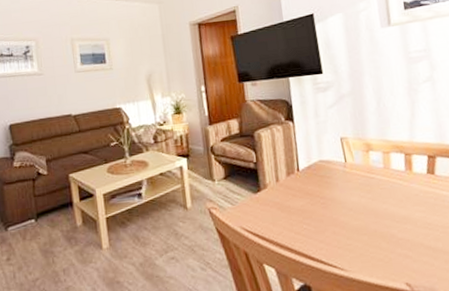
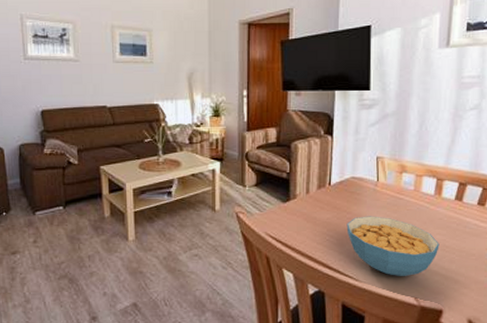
cereal bowl: none [322,198,421,261] -> present [346,216,440,276]

